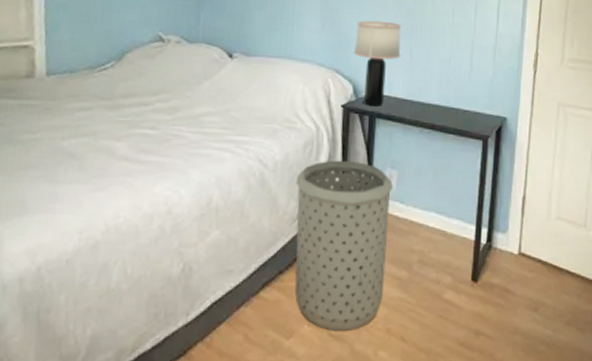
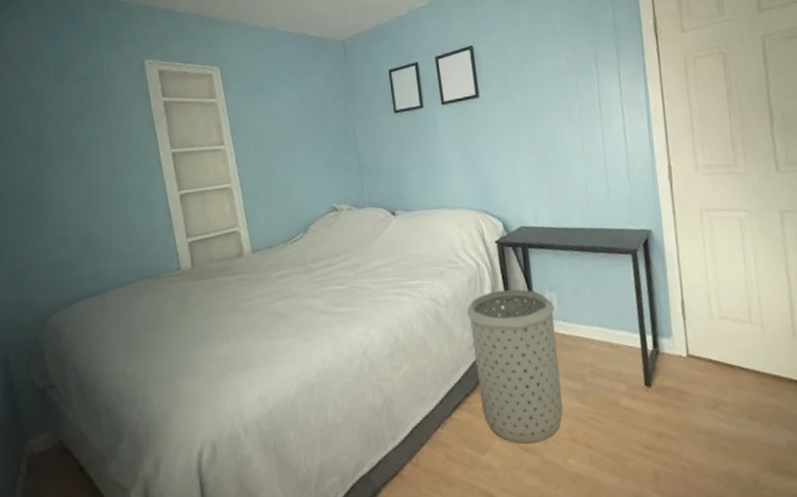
table lamp: present [353,20,401,107] -> none [497,161,541,239]

